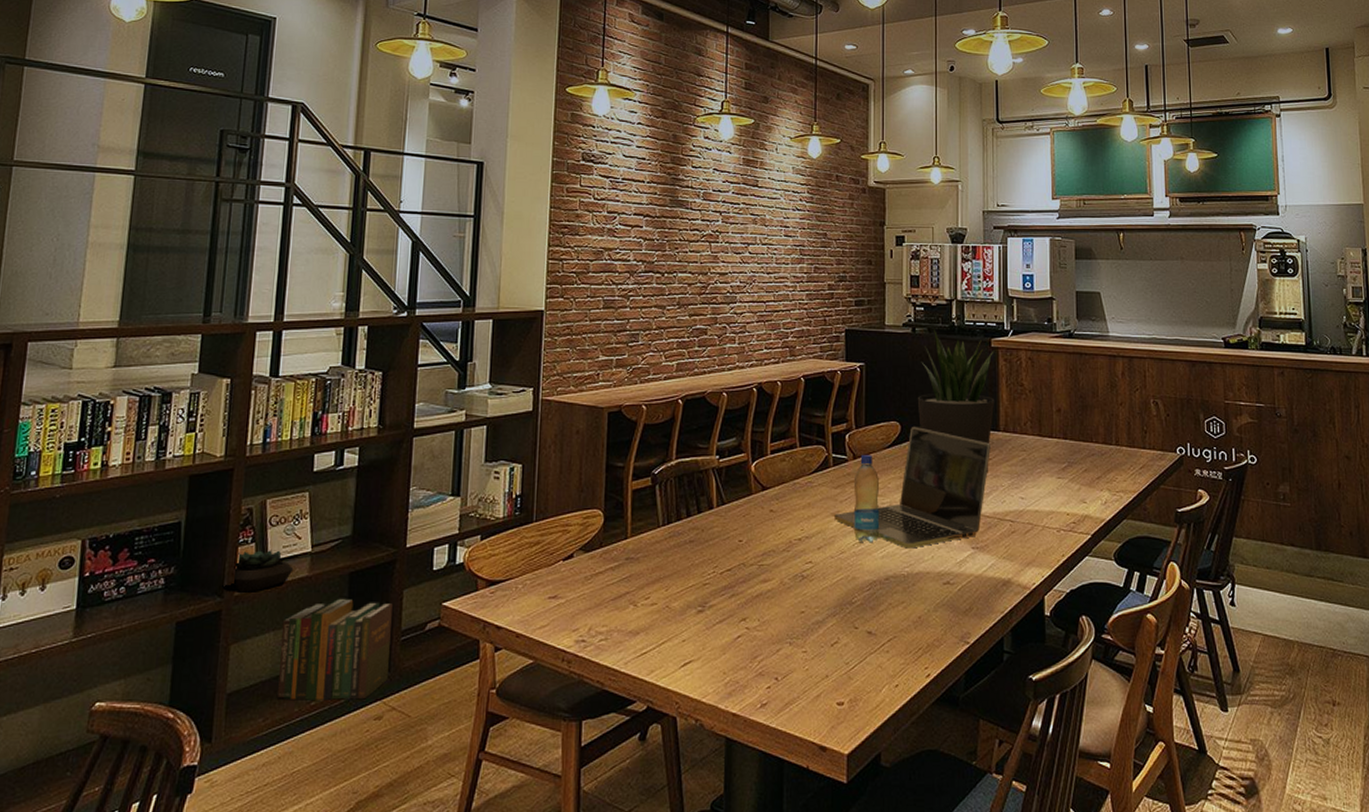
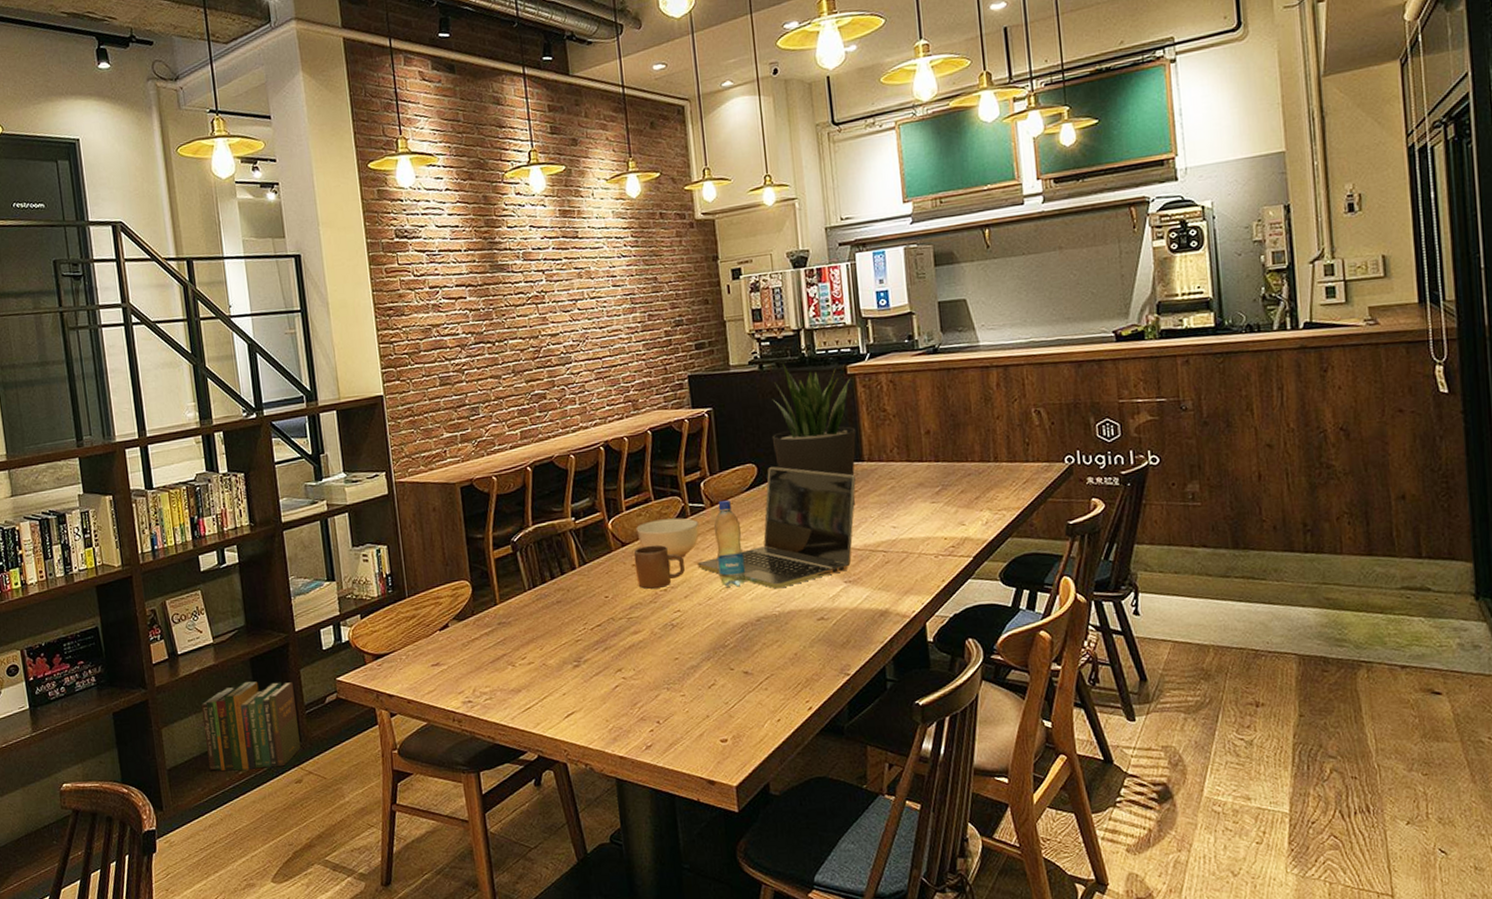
succulent plant: present [218,550,294,594] -> none [140,644,201,685]
mug: none [772,492,821,536] -> present [633,544,685,589]
bowl: none [778,467,840,510] -> present [636,517,700,561]

